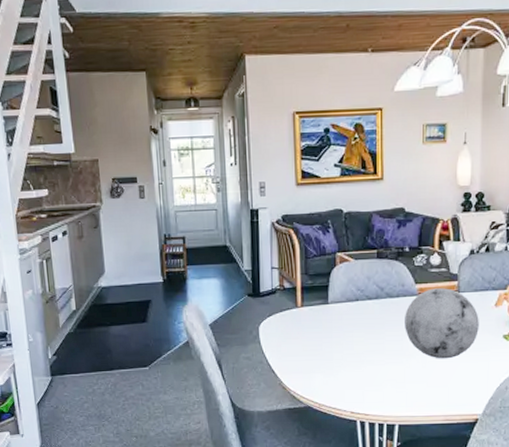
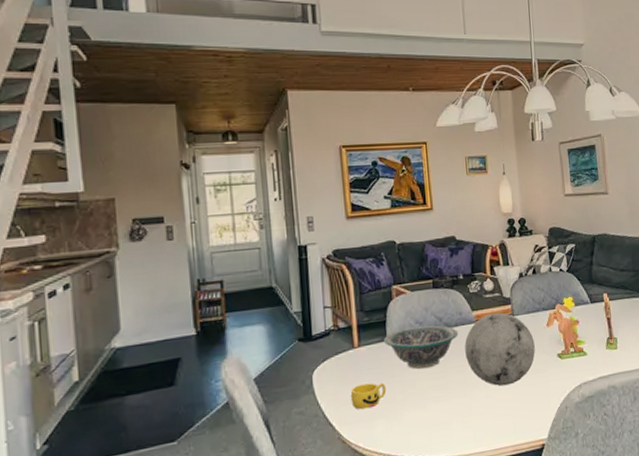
cup: none [292,340,325,363] -> present [350,382,387,410]
bowl: none [326,293,400,334] -> present [384,325,459,369]

